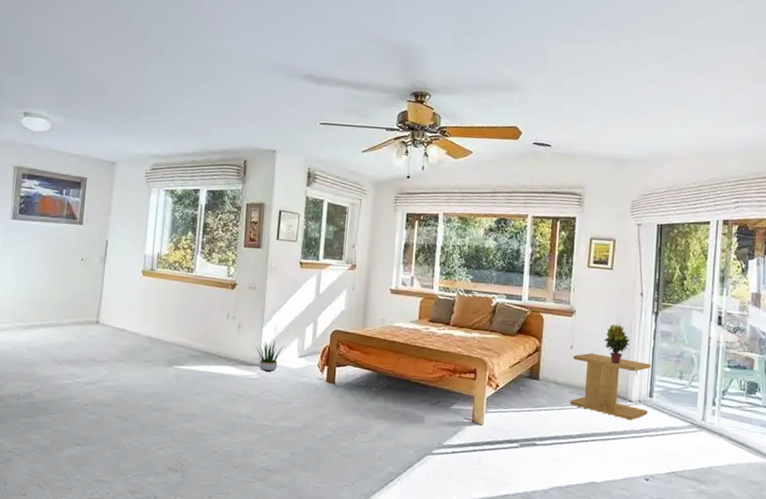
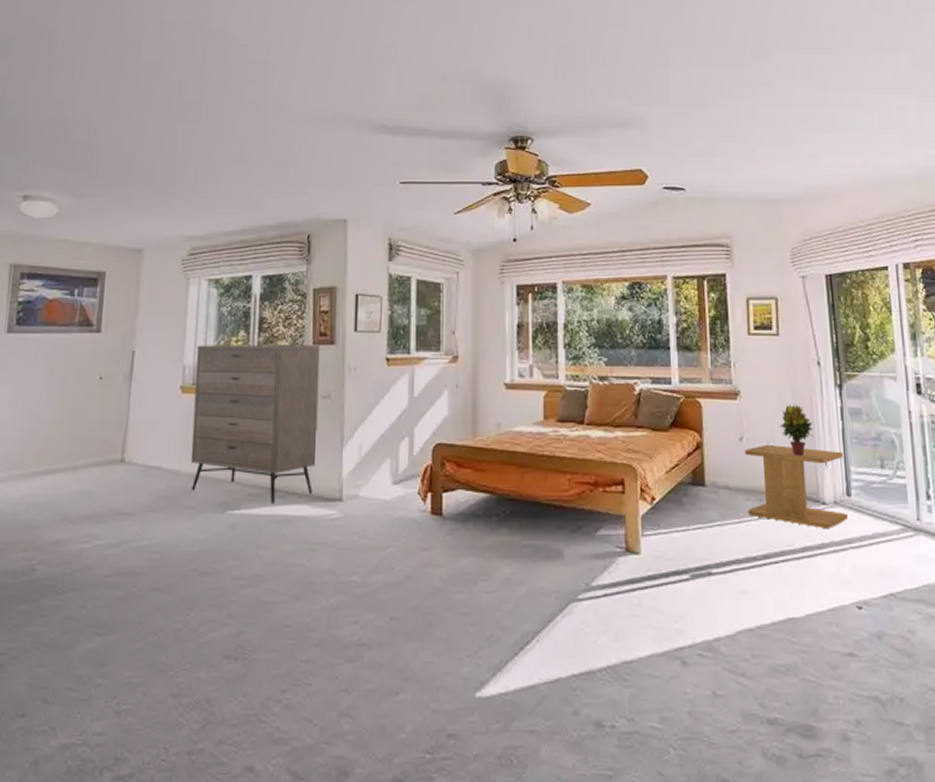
dresser: none [148,240,250,364] -> present [190,345,320,504]
potted plant: present [255,340,285,372] -> none [335,465,373,507]

